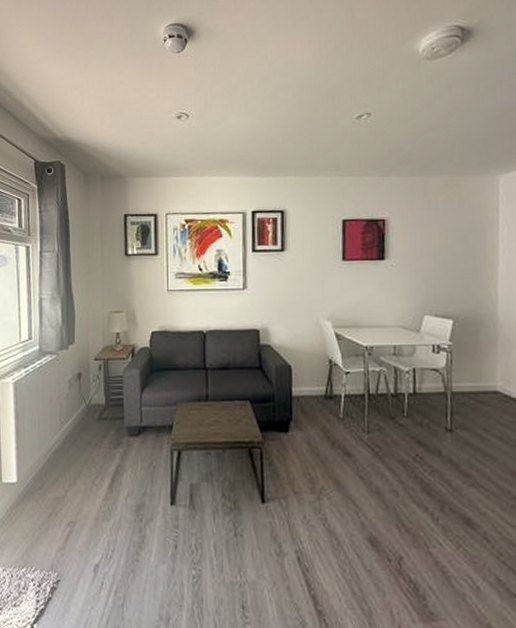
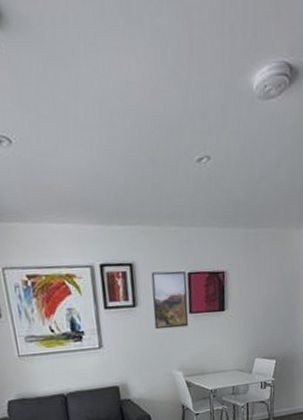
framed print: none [302,218,341,275] -> present [151,271,189,330]

